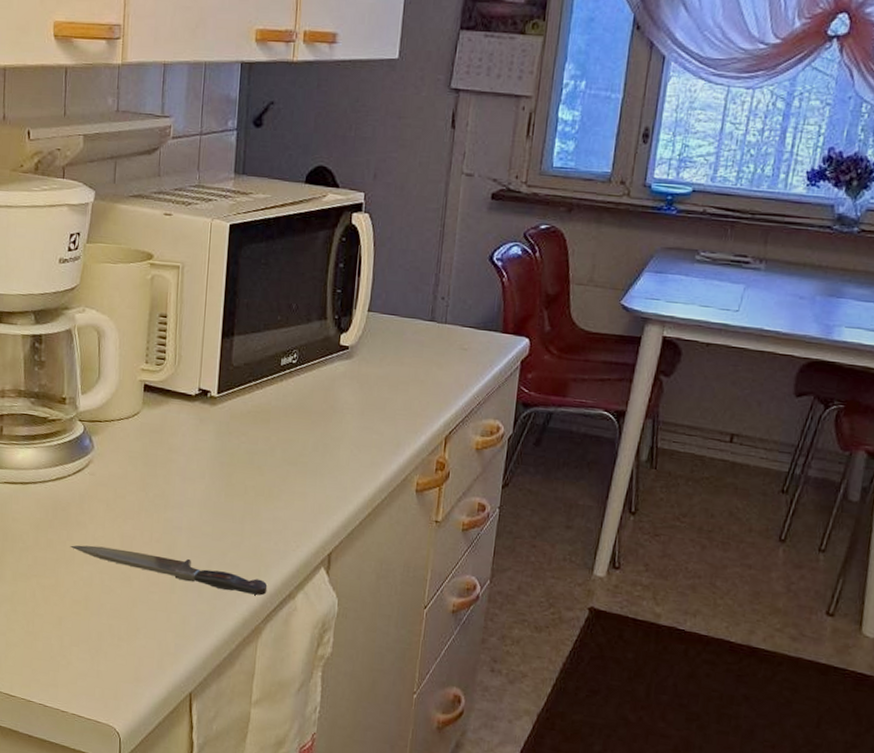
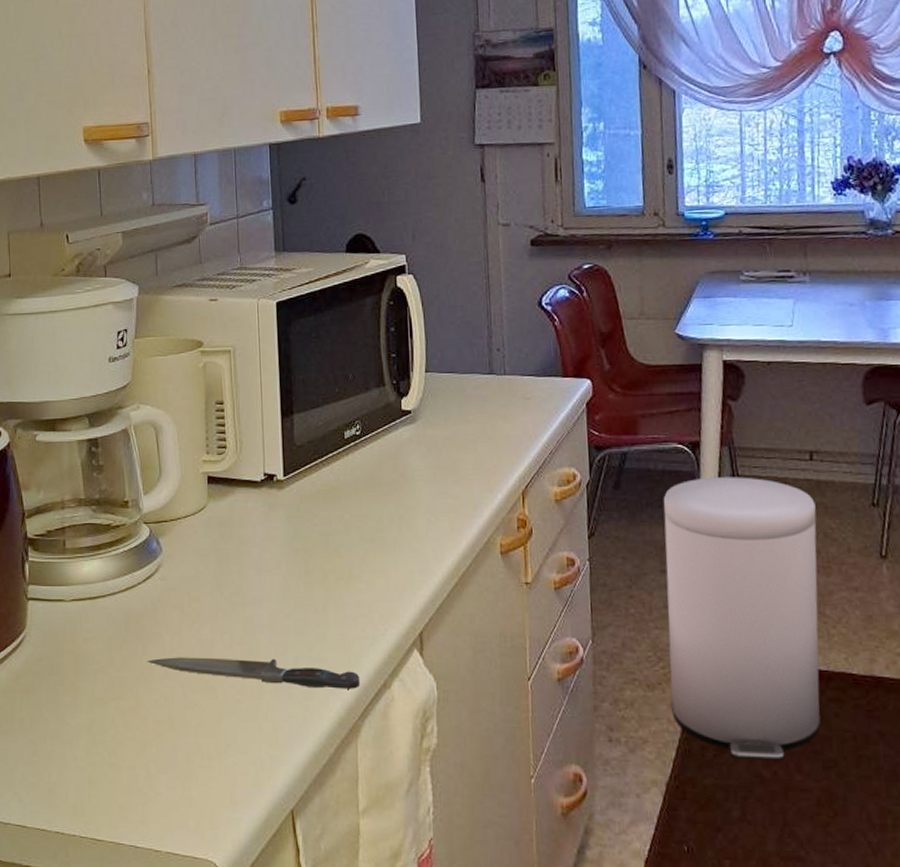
pedal bin: none [553,445,727,709] -> present [663,477,821,761]

